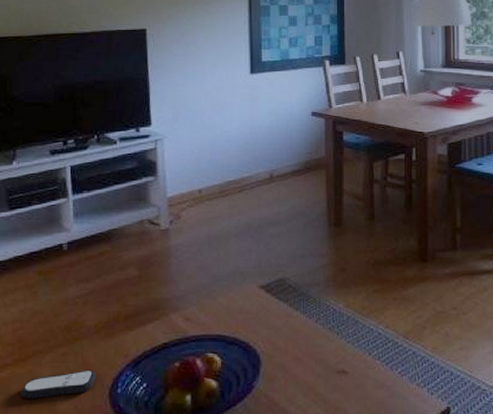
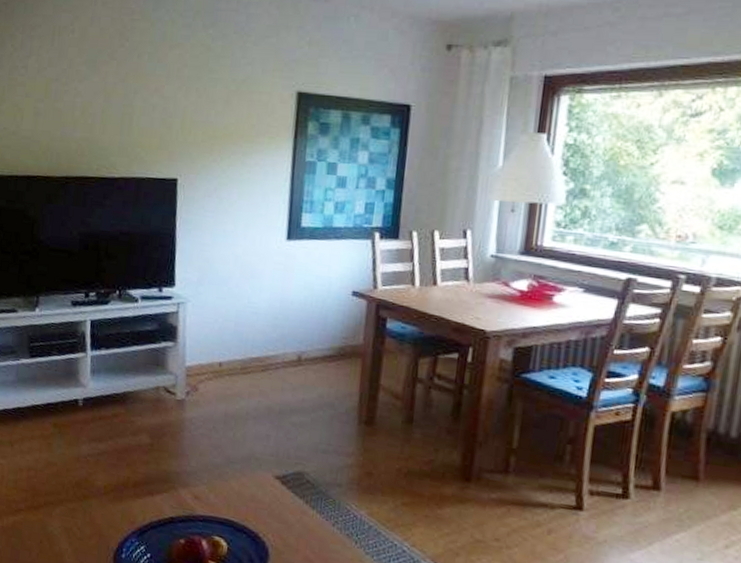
remote control: present [21,369,97,399] -> none [32,527,103,551]

